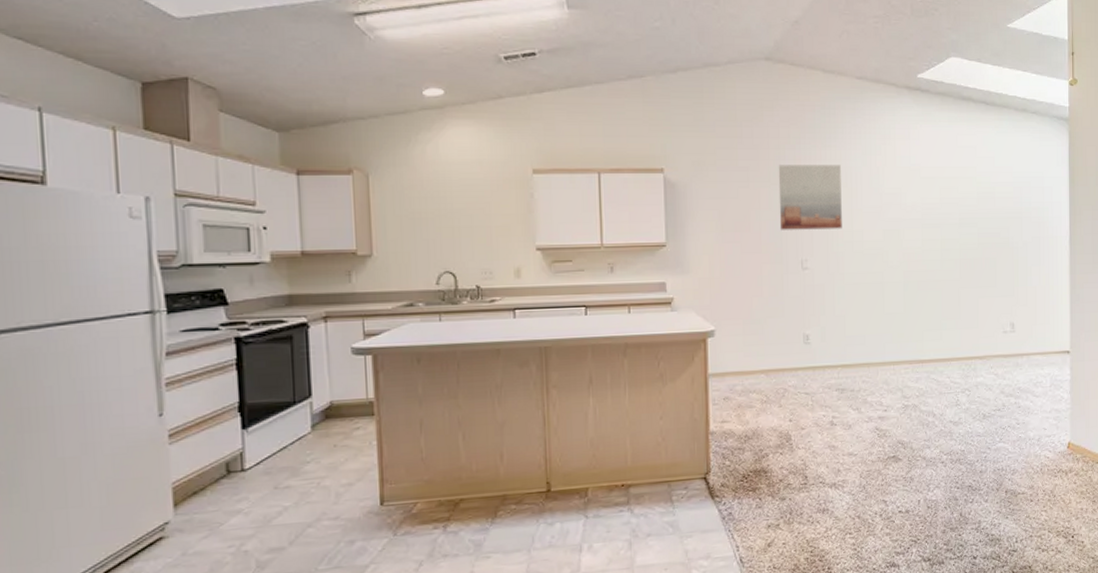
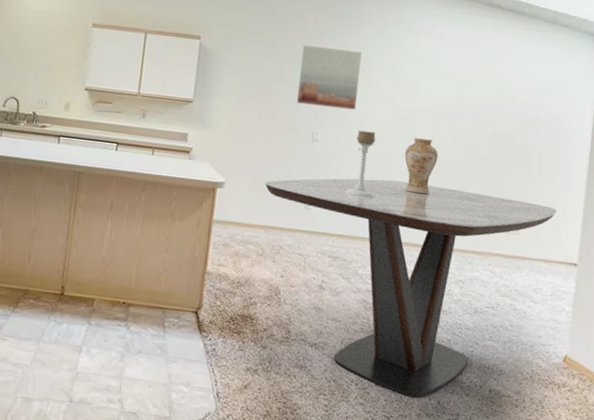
dining table: none [758,296,1046,516] -> present [265,178,557,398]
candle holder: none [844,250,874,321] -> present [346,130,376,198]
vase: none [898,249,930,308] -> present [405,138,438,195]

